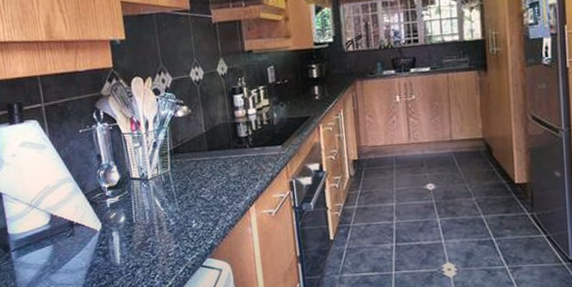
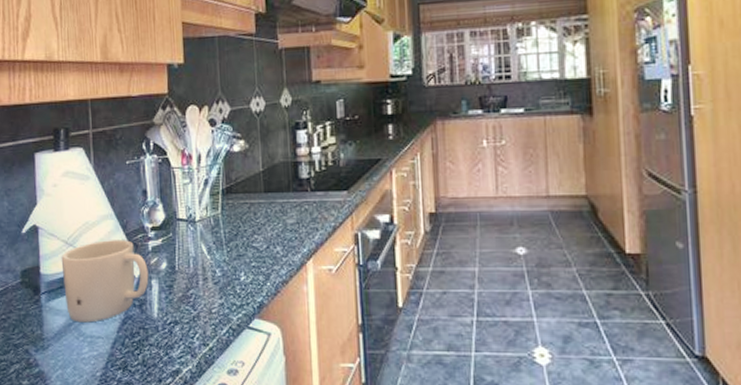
mug: none [26,199,110,273] -> present [61,240,149,323]

